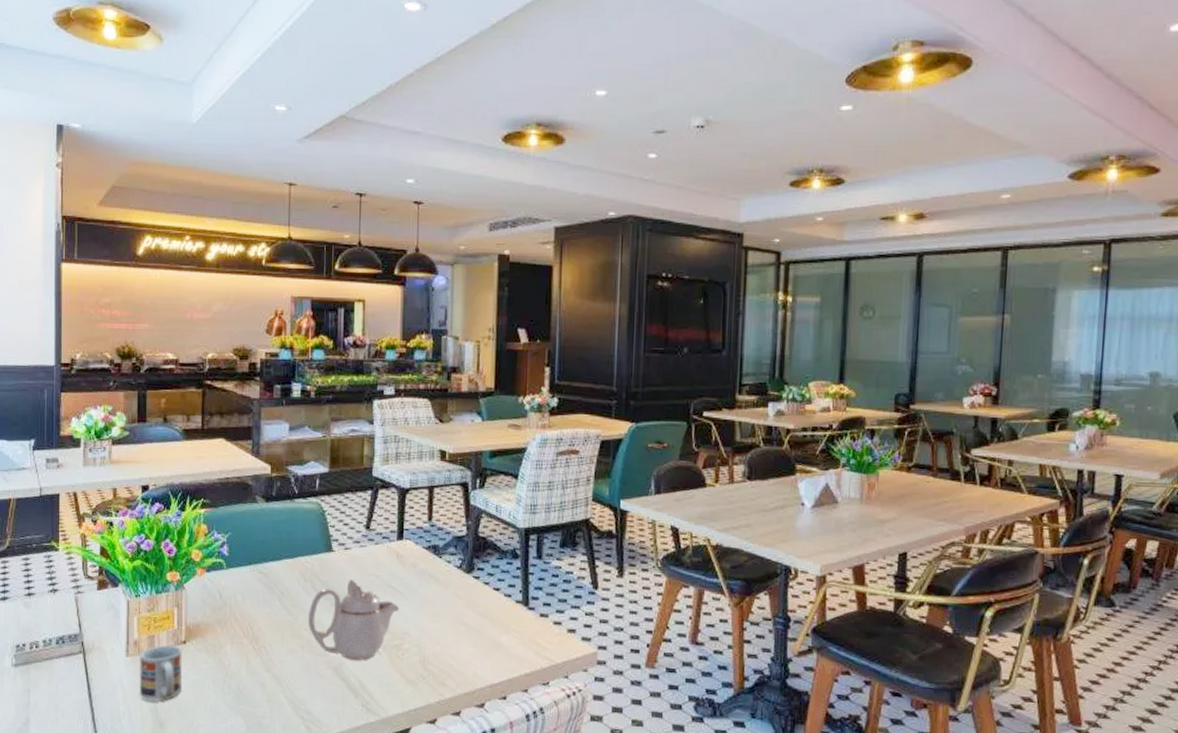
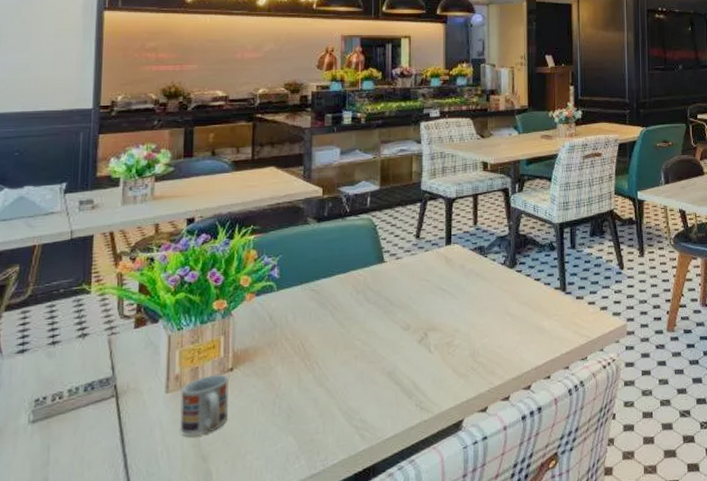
teapot: present [308,580,399,661] -> none [361,286,449,363]

